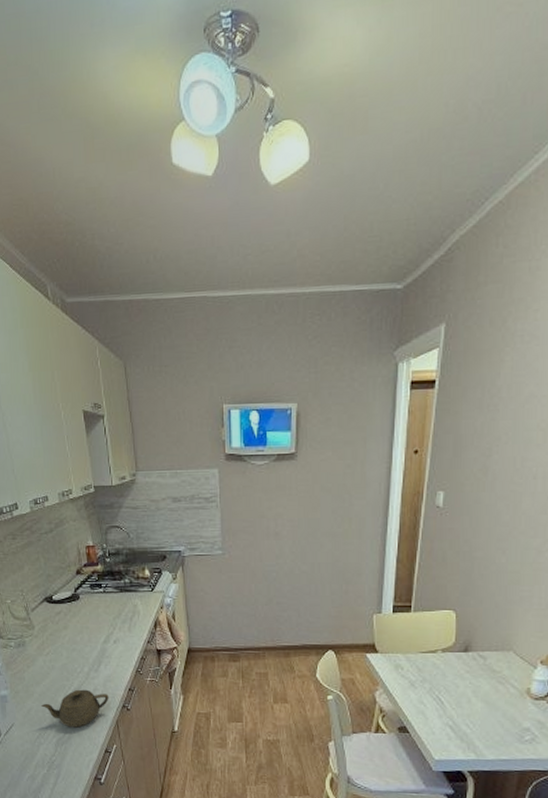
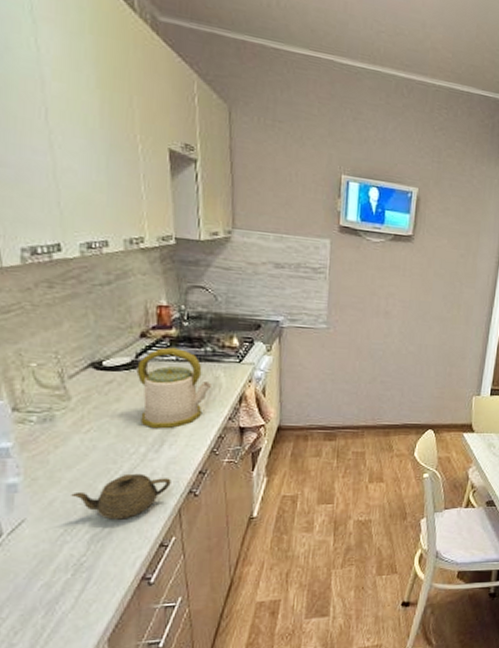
kettle: none [76,581,132,652] -> present [136,347,211,429]

